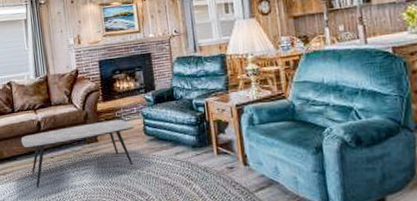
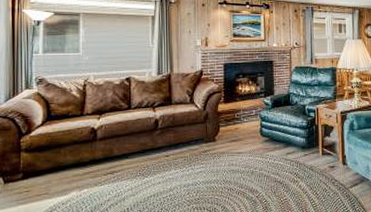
coffee table: present [21,120,135,187] -> none [135,121,253,186]

